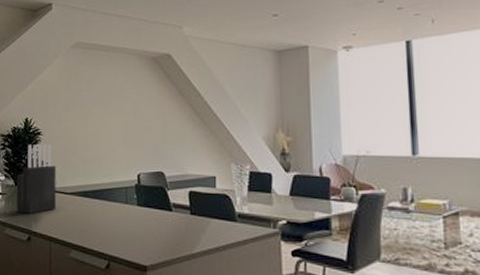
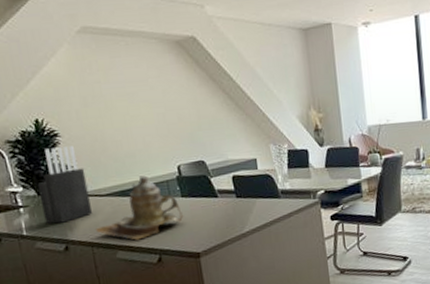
teapot: none [55,179,137,242] -> present [94,175,184,240]

